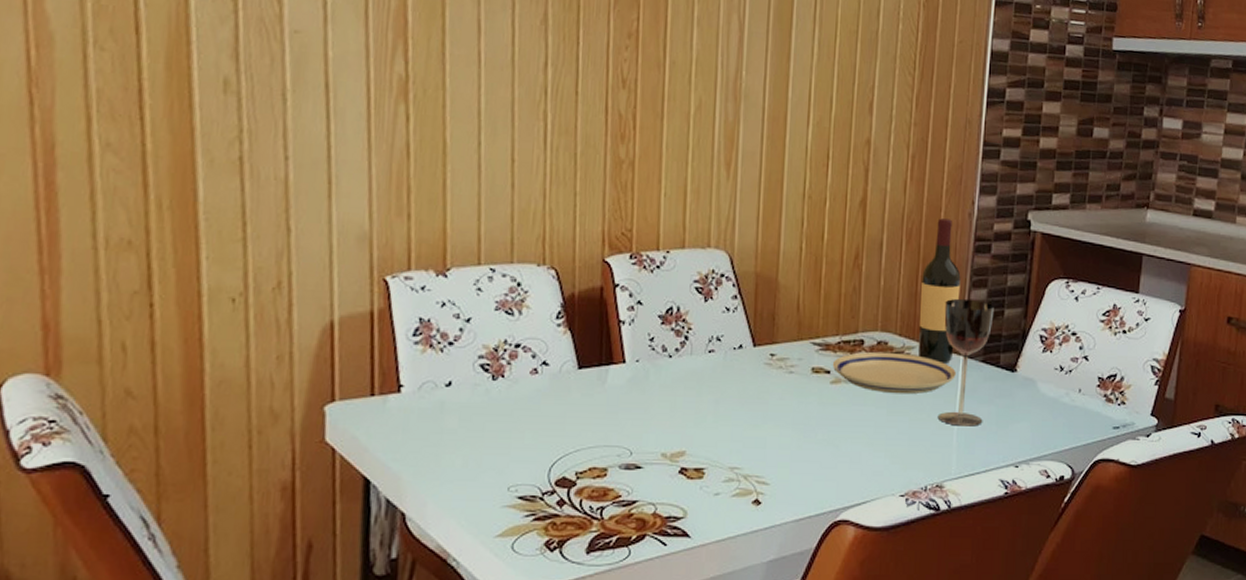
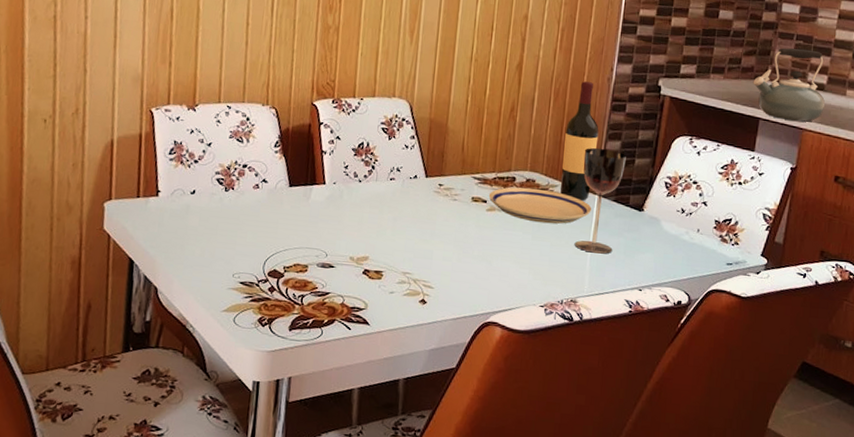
kettle: none [1134,169,1214,256] -> present [753,48,826,122]

